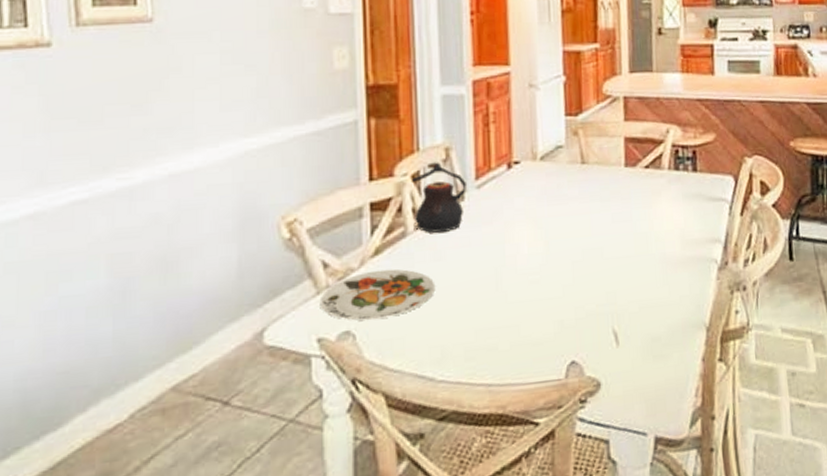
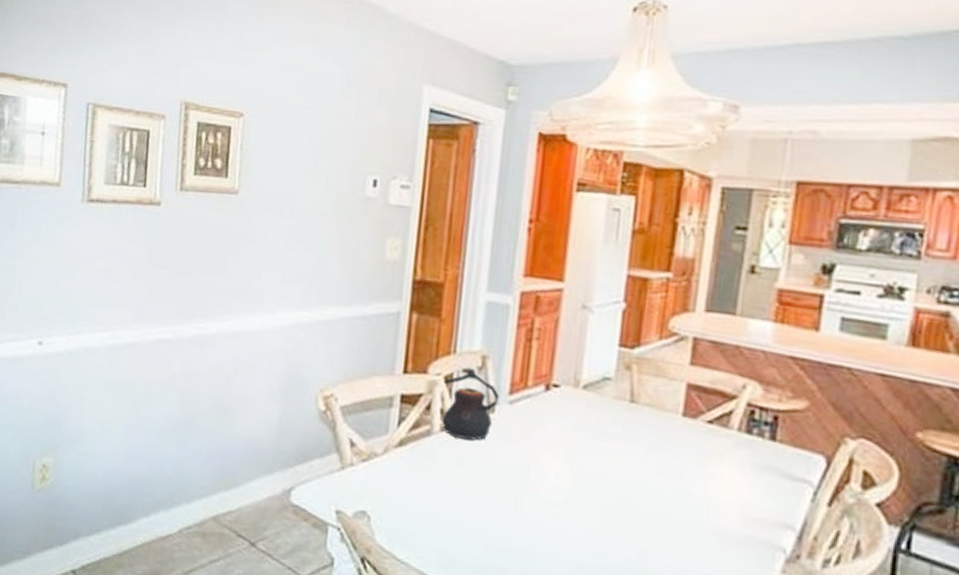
plate: present [319,269,436,321] -> none [342,460,453,510]

